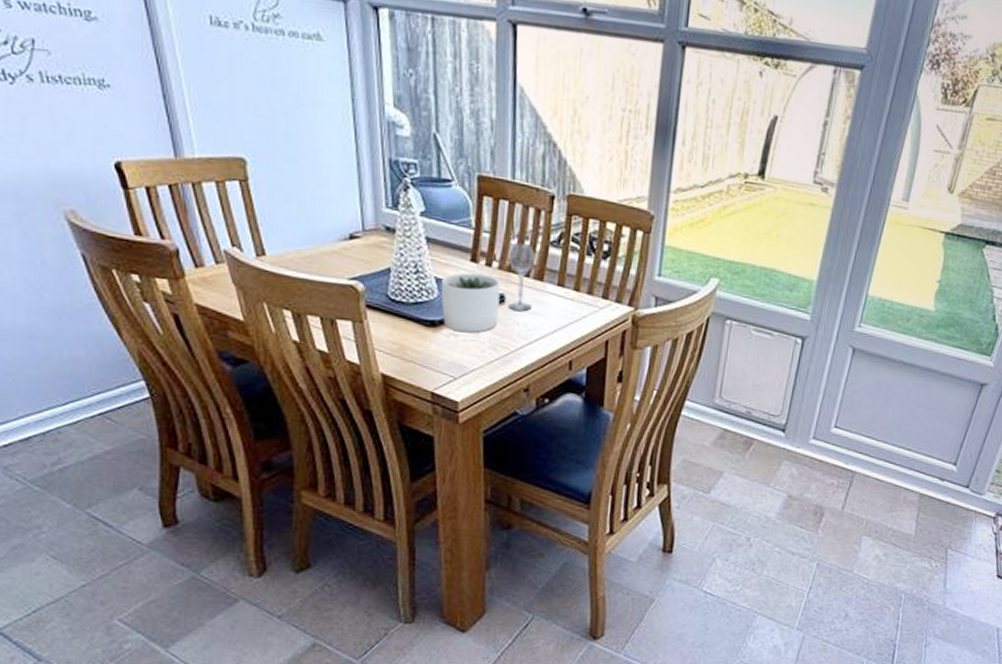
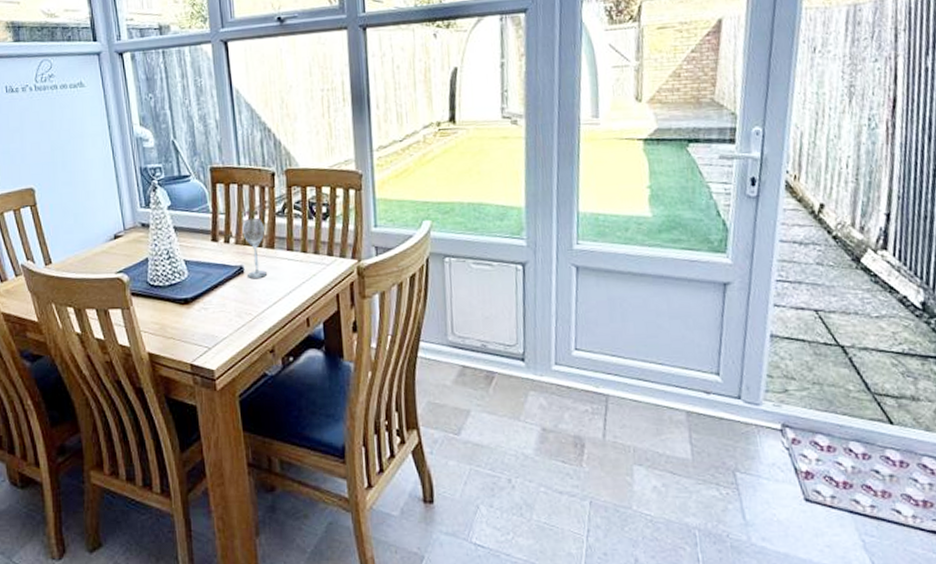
planter: present [441,272,501,333] -> none [189,251,240,306]

